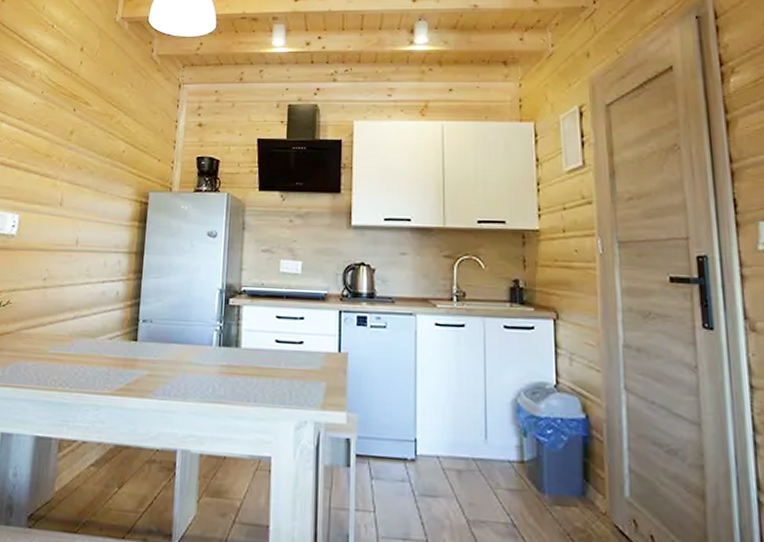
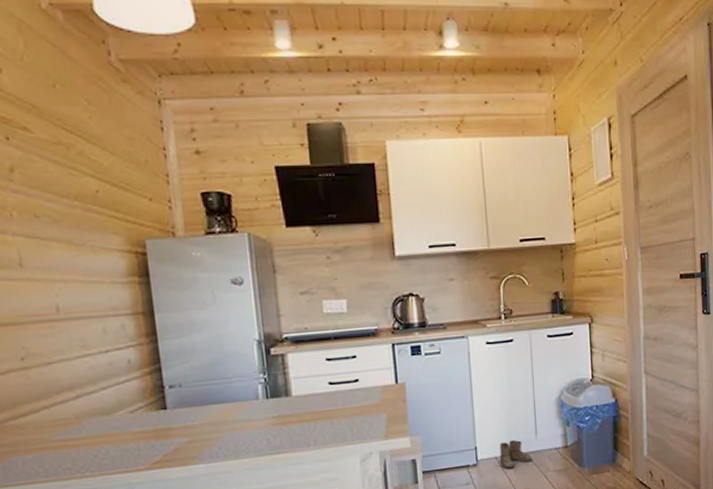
boots: none [438,439,479,475] -> present [497,439,532,470]

